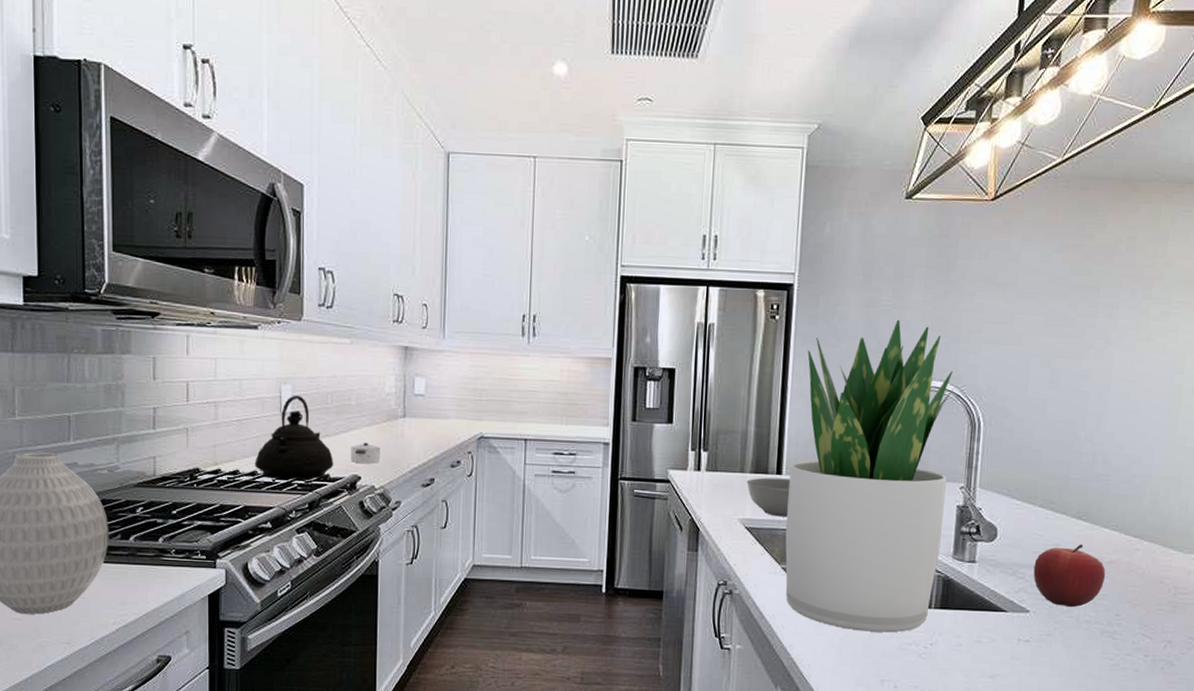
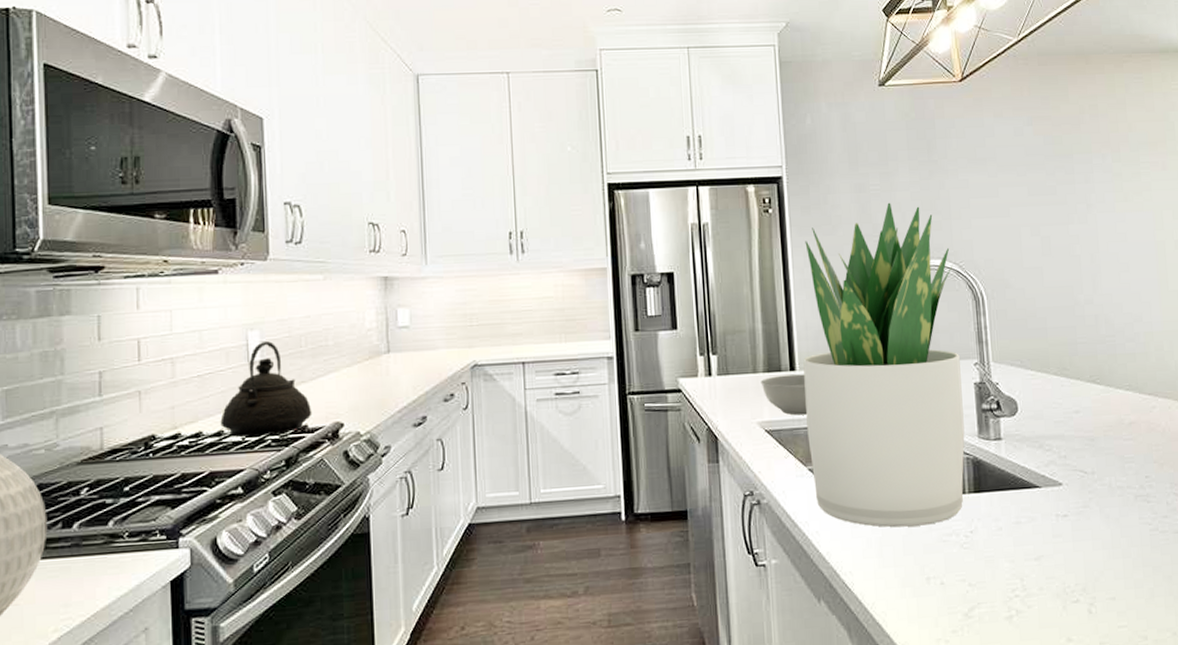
cooking pot: present [350,442,381,464] -> none [330,384,365,409]
fruit: present [1033,544,1106,608] -> none [1058,408,1129,475]

